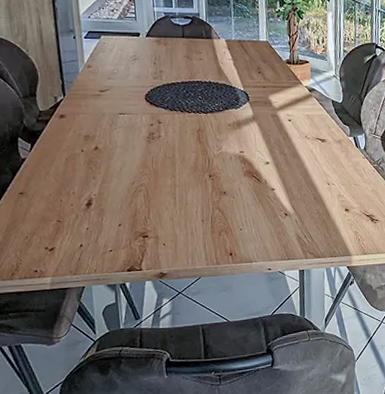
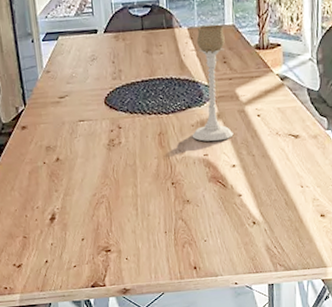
candle holder: none [229,39,267,140] -> present [192,25,234,141]

